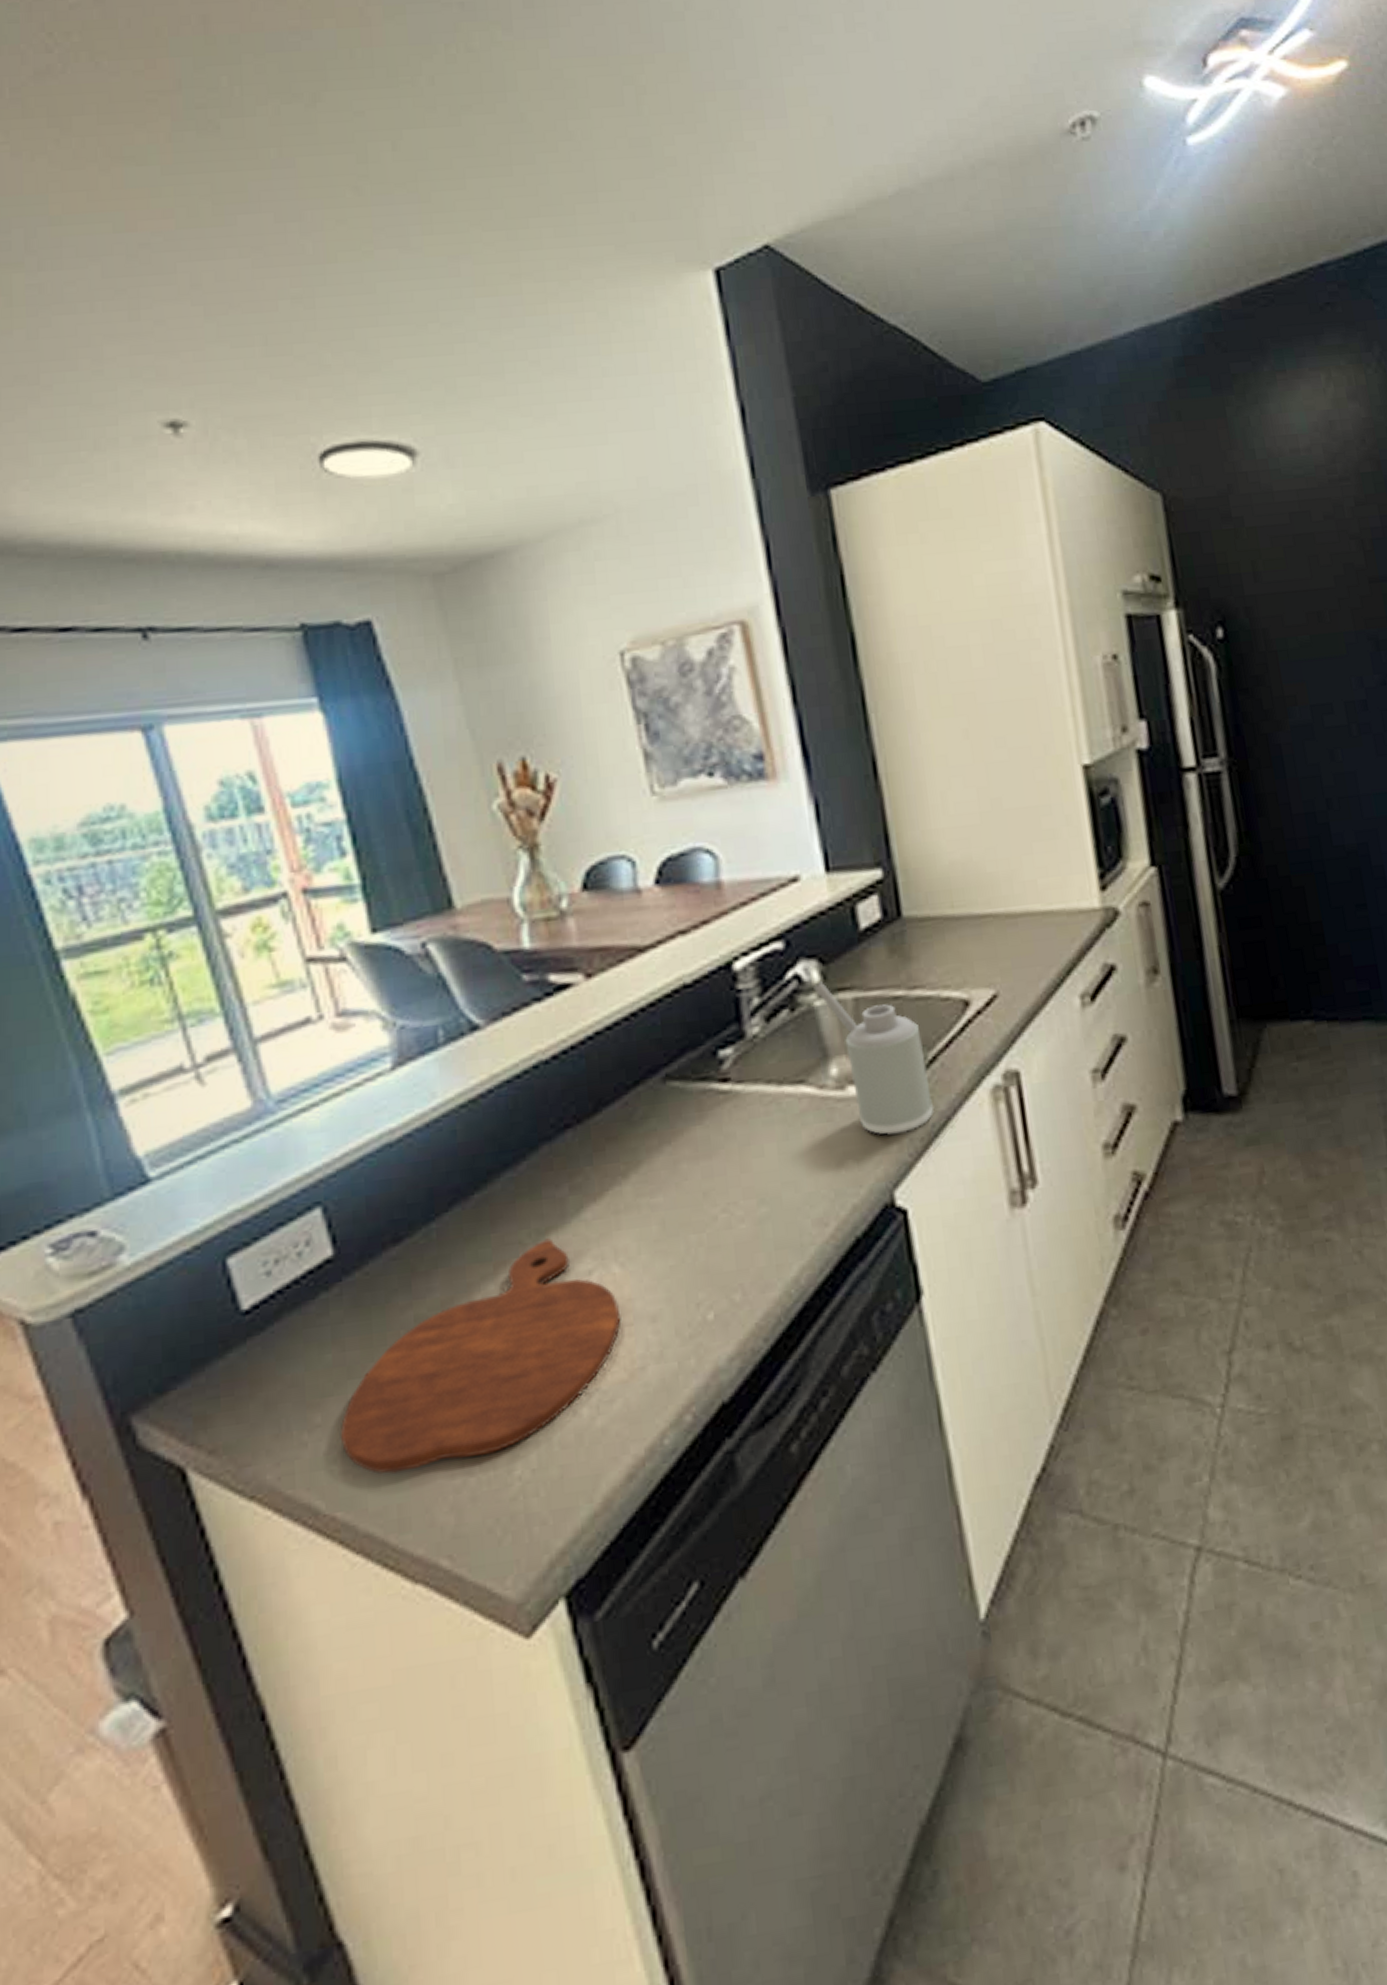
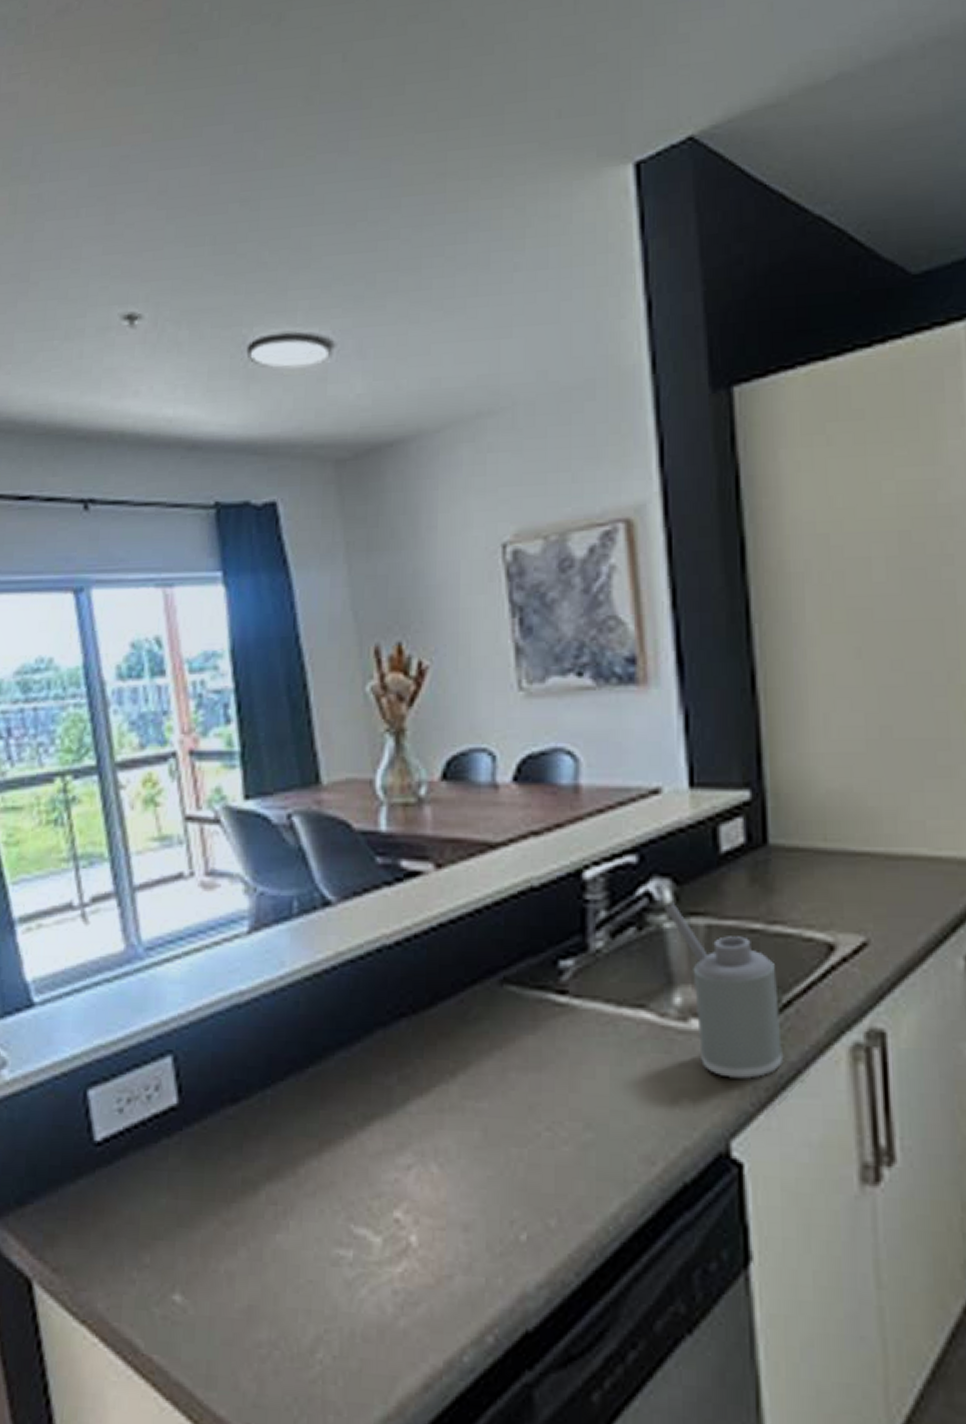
cutting board: present [339,1238,622,1475] -> none [164,1125,434,1331]

